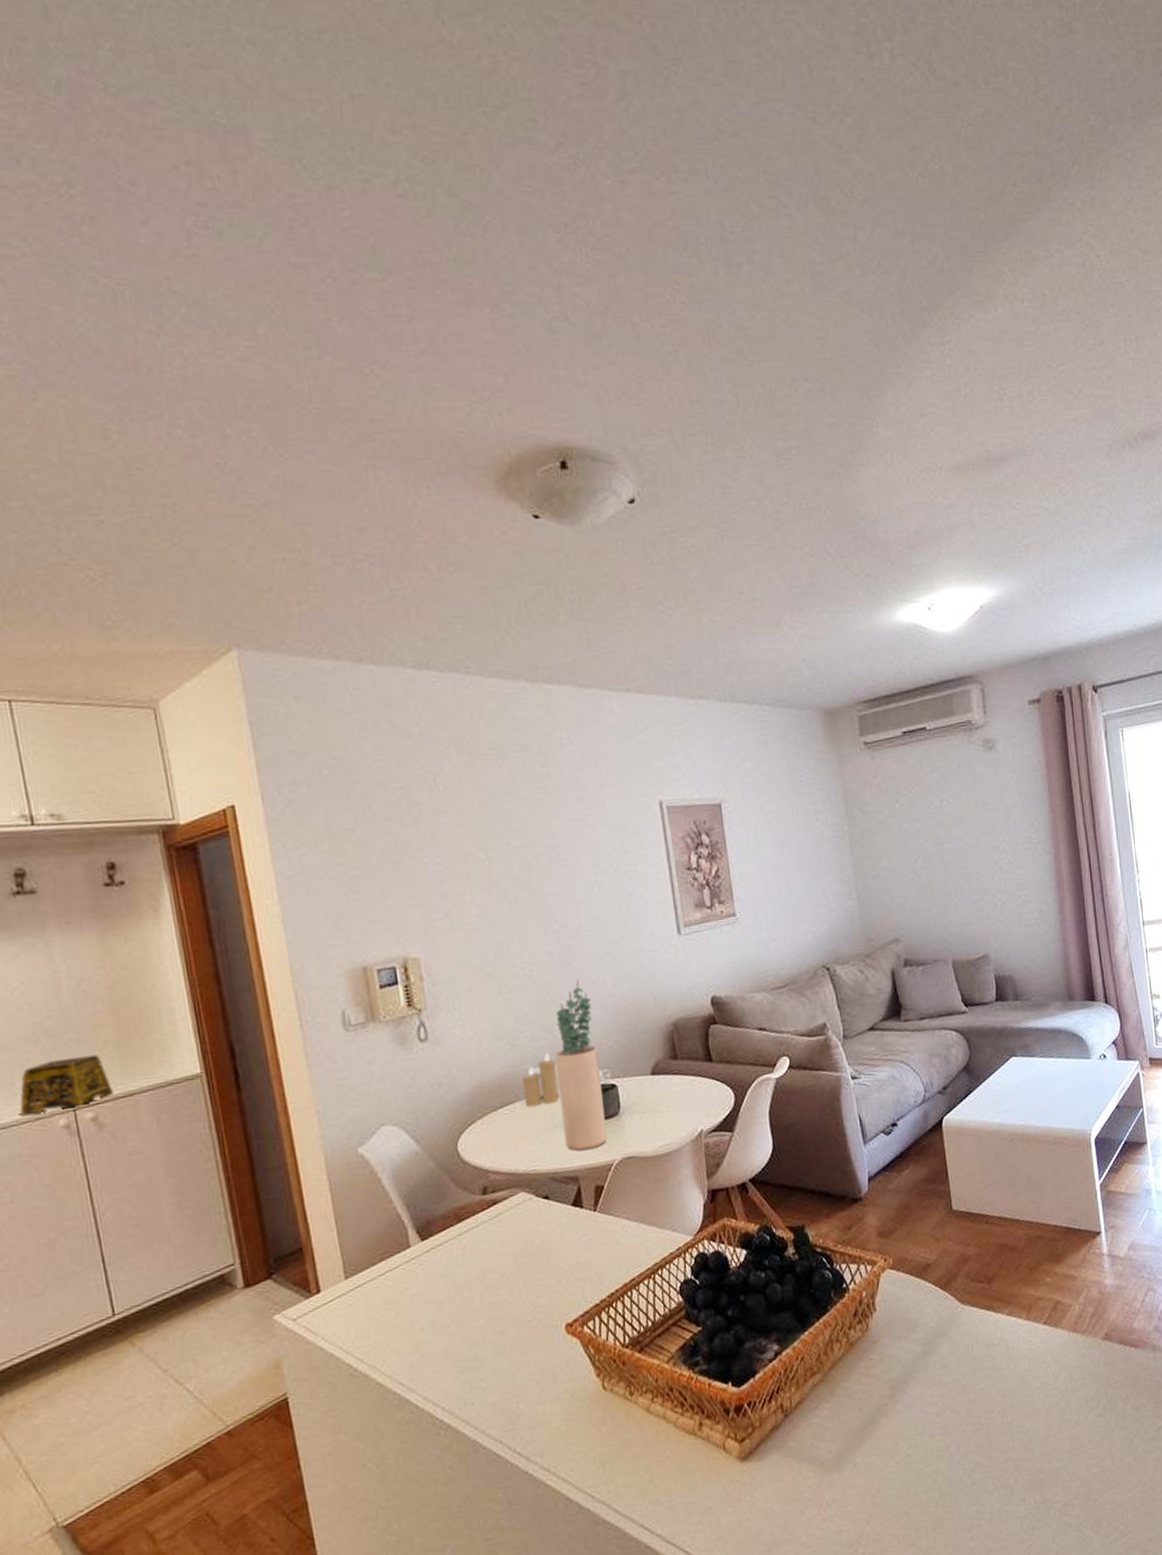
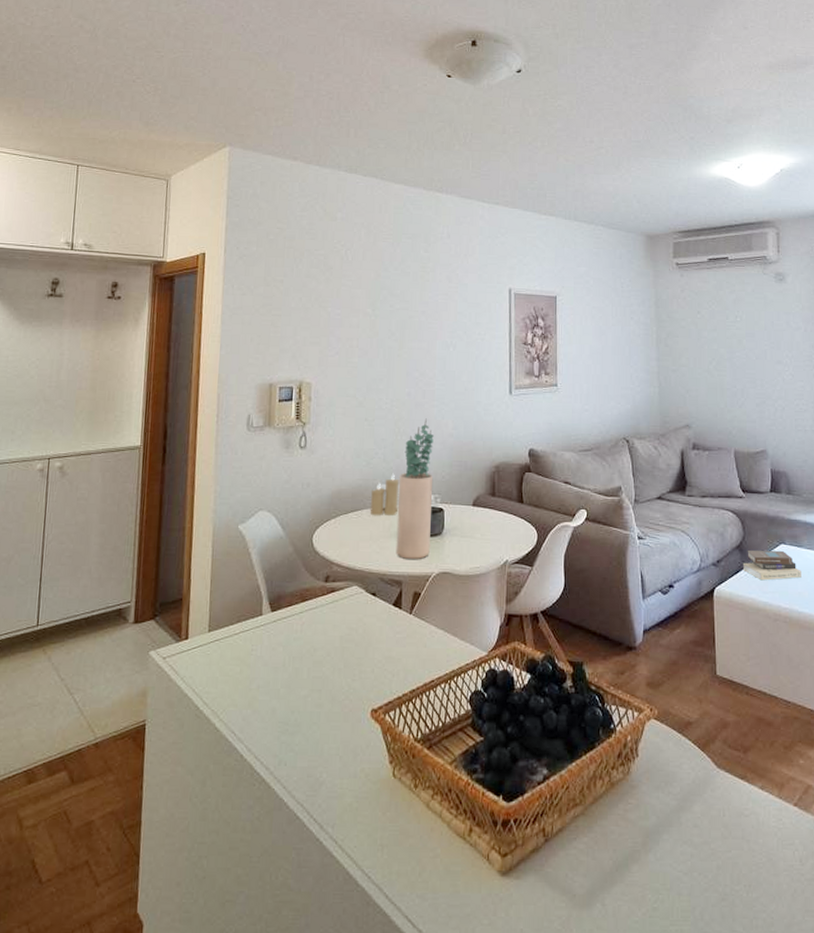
decorative box: present [20,1054,113,1117] -> none [13,419,78,457]
books: none [971,1064,1036,1101] -> present [742,550,802,581]

